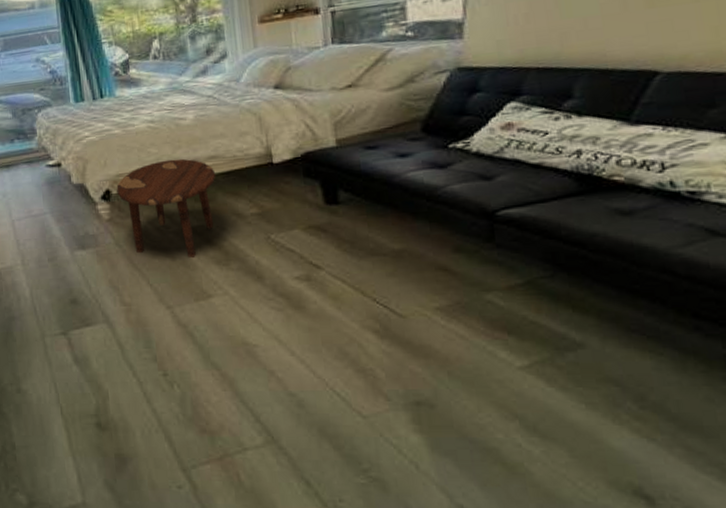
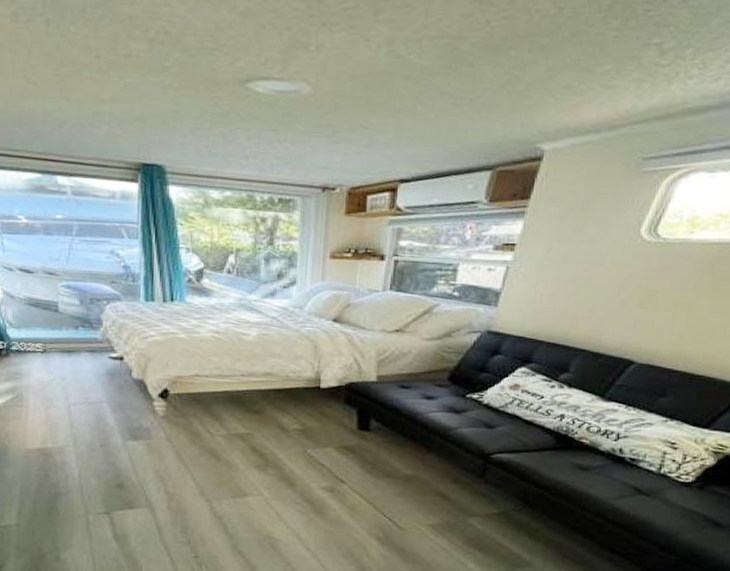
side table: present [116,158,216,258] -> none [174,370,269,460]

